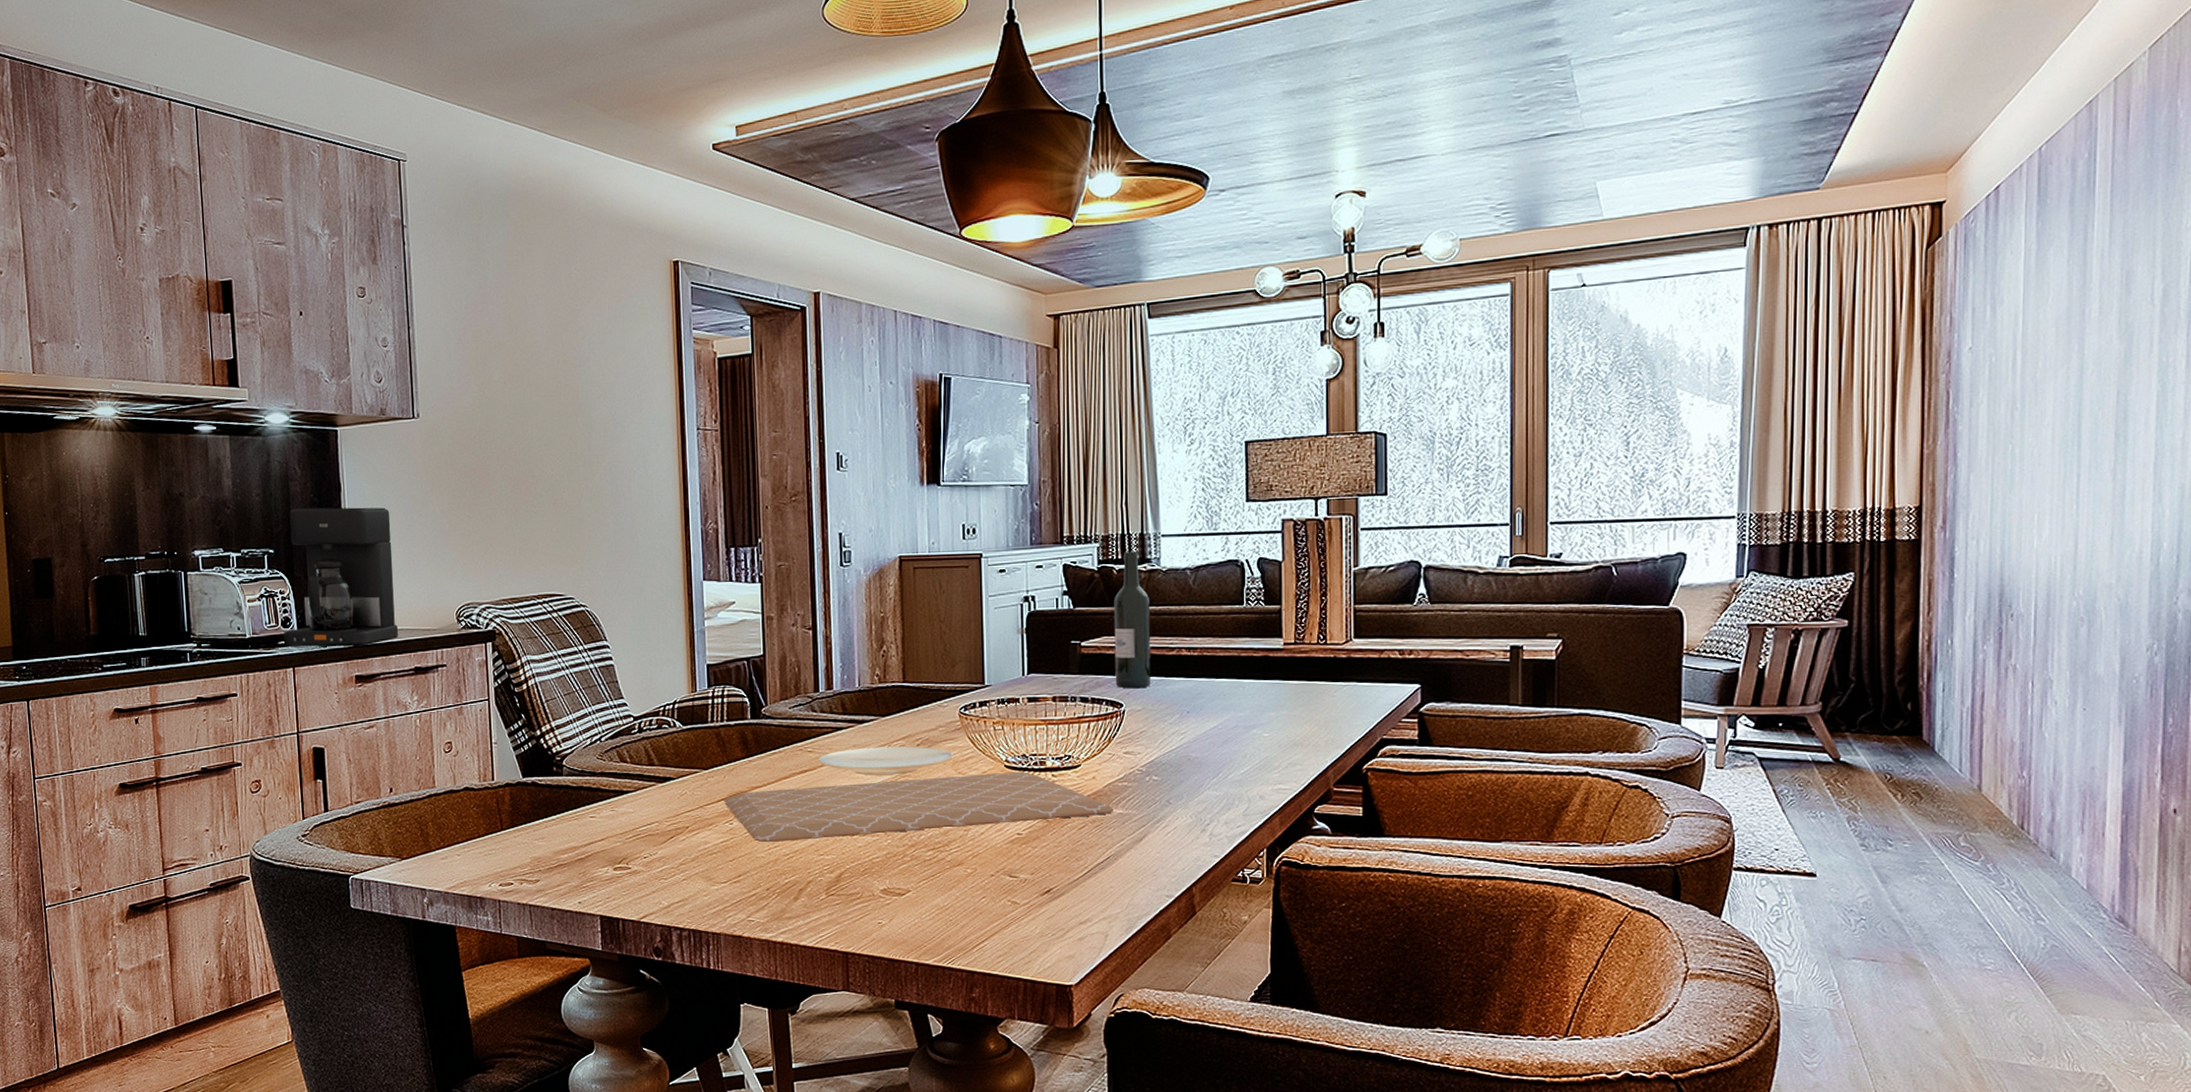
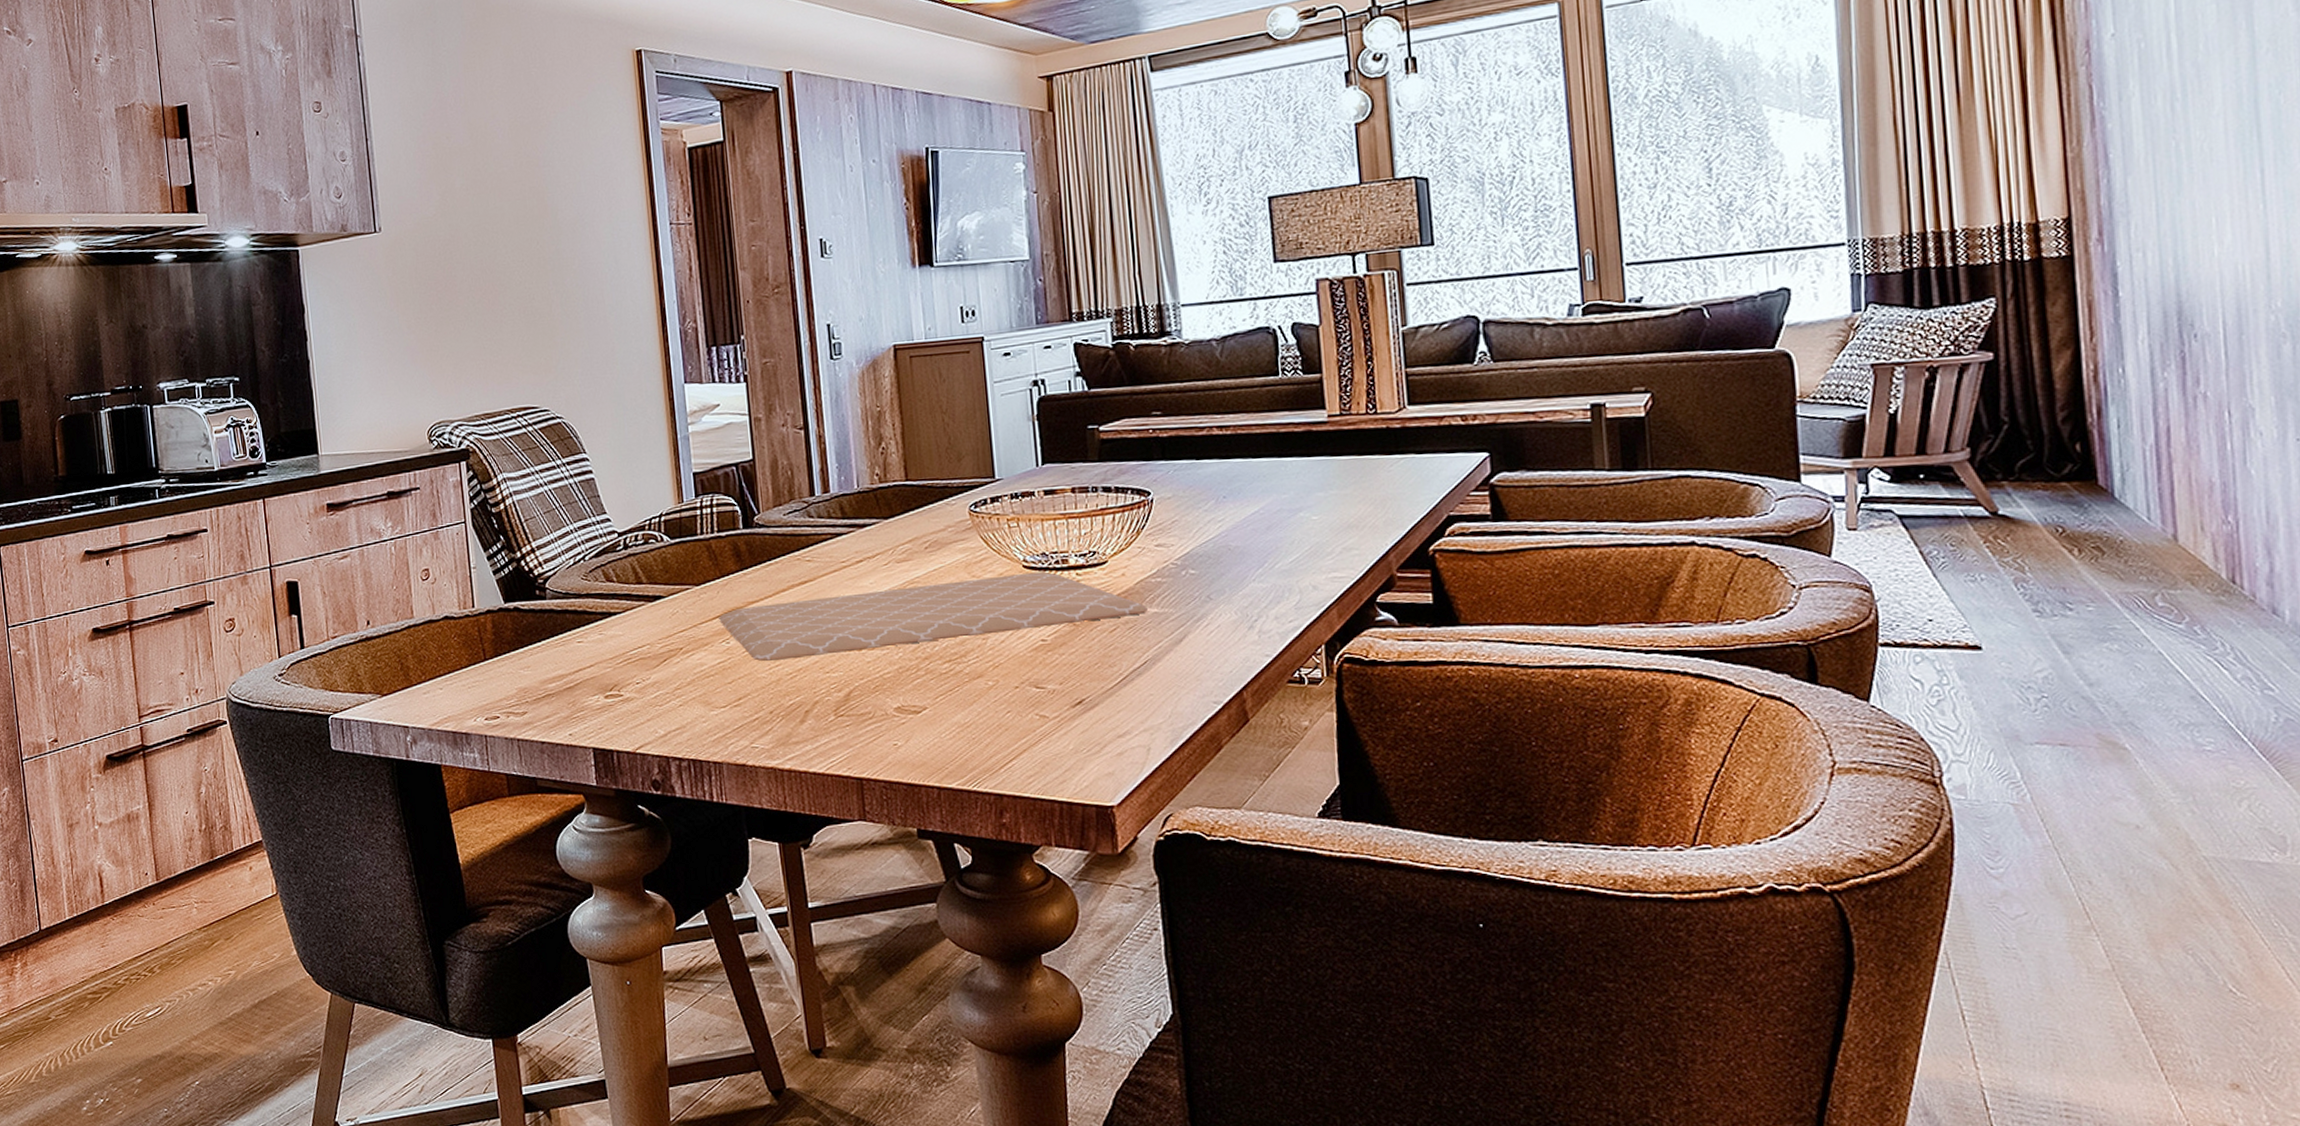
coffee maker: present [284,507,398,648] -> none [252,327,369,478]
plate: present [818,746,953,776] -> none [818,549,965,584]
wine bottle: present [1114,551,1151,688] -> none [1132,324,1180,474]

